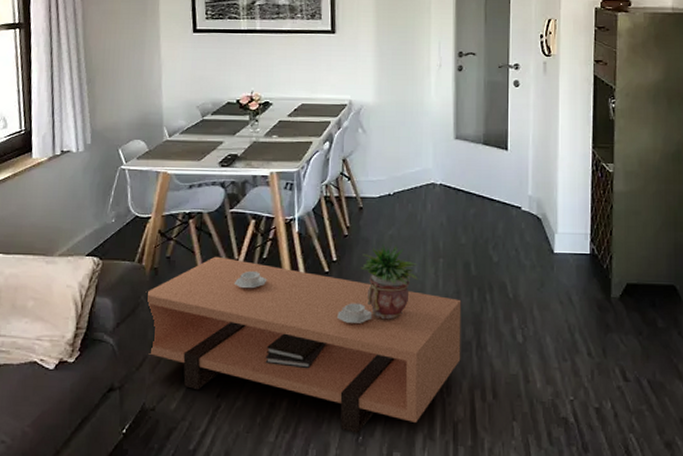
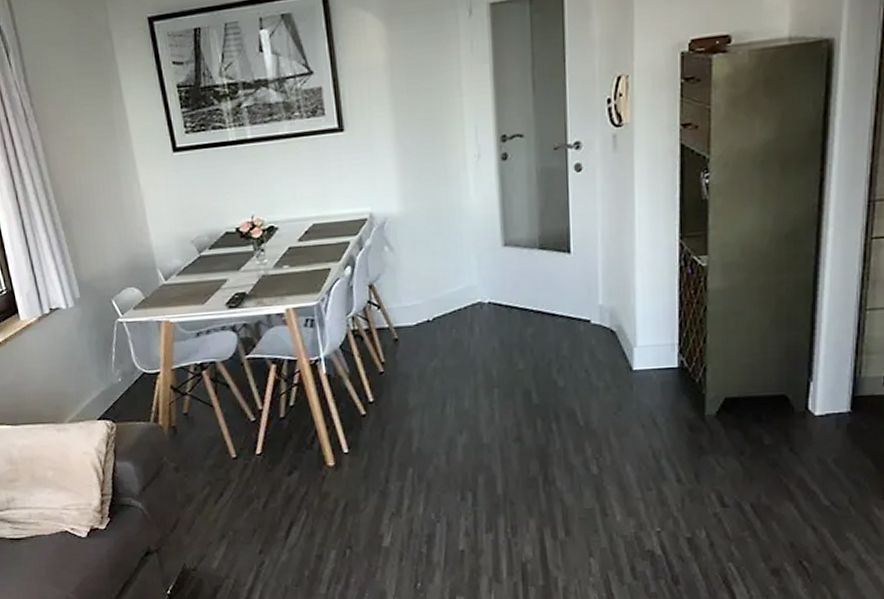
coffee table: present [145,256,462,434] -> none [167,408,526,581]
potted plant: present [361,244,419,320] -> none [402,378,471,461]

